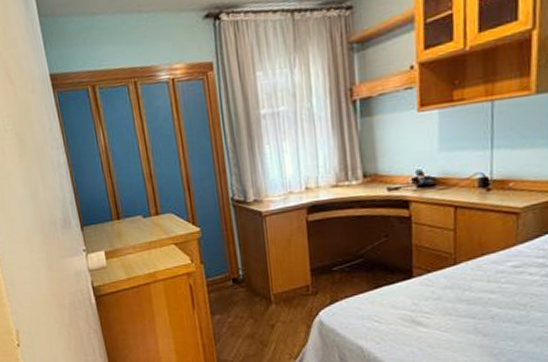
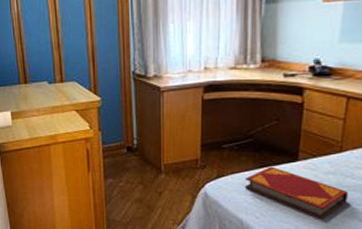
hardback book: none [360,286,469,338] -> present [244,166,348,218]

